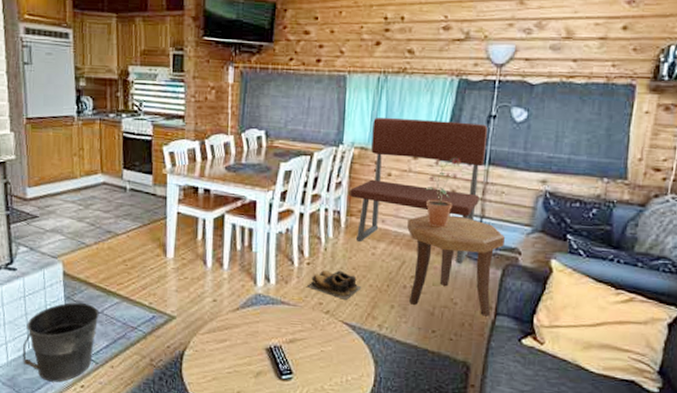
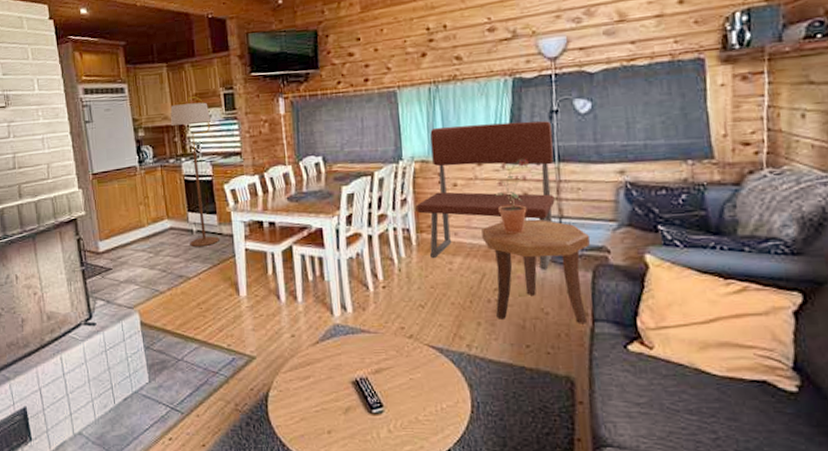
bucket: present [22,302,99,382] -> none [108,351,180,437]
floor lamp: none [114,52,157,205] -> present [170,96,219,247]
shoes: present [307,270,362,300] -> none [386,291,443,321]

